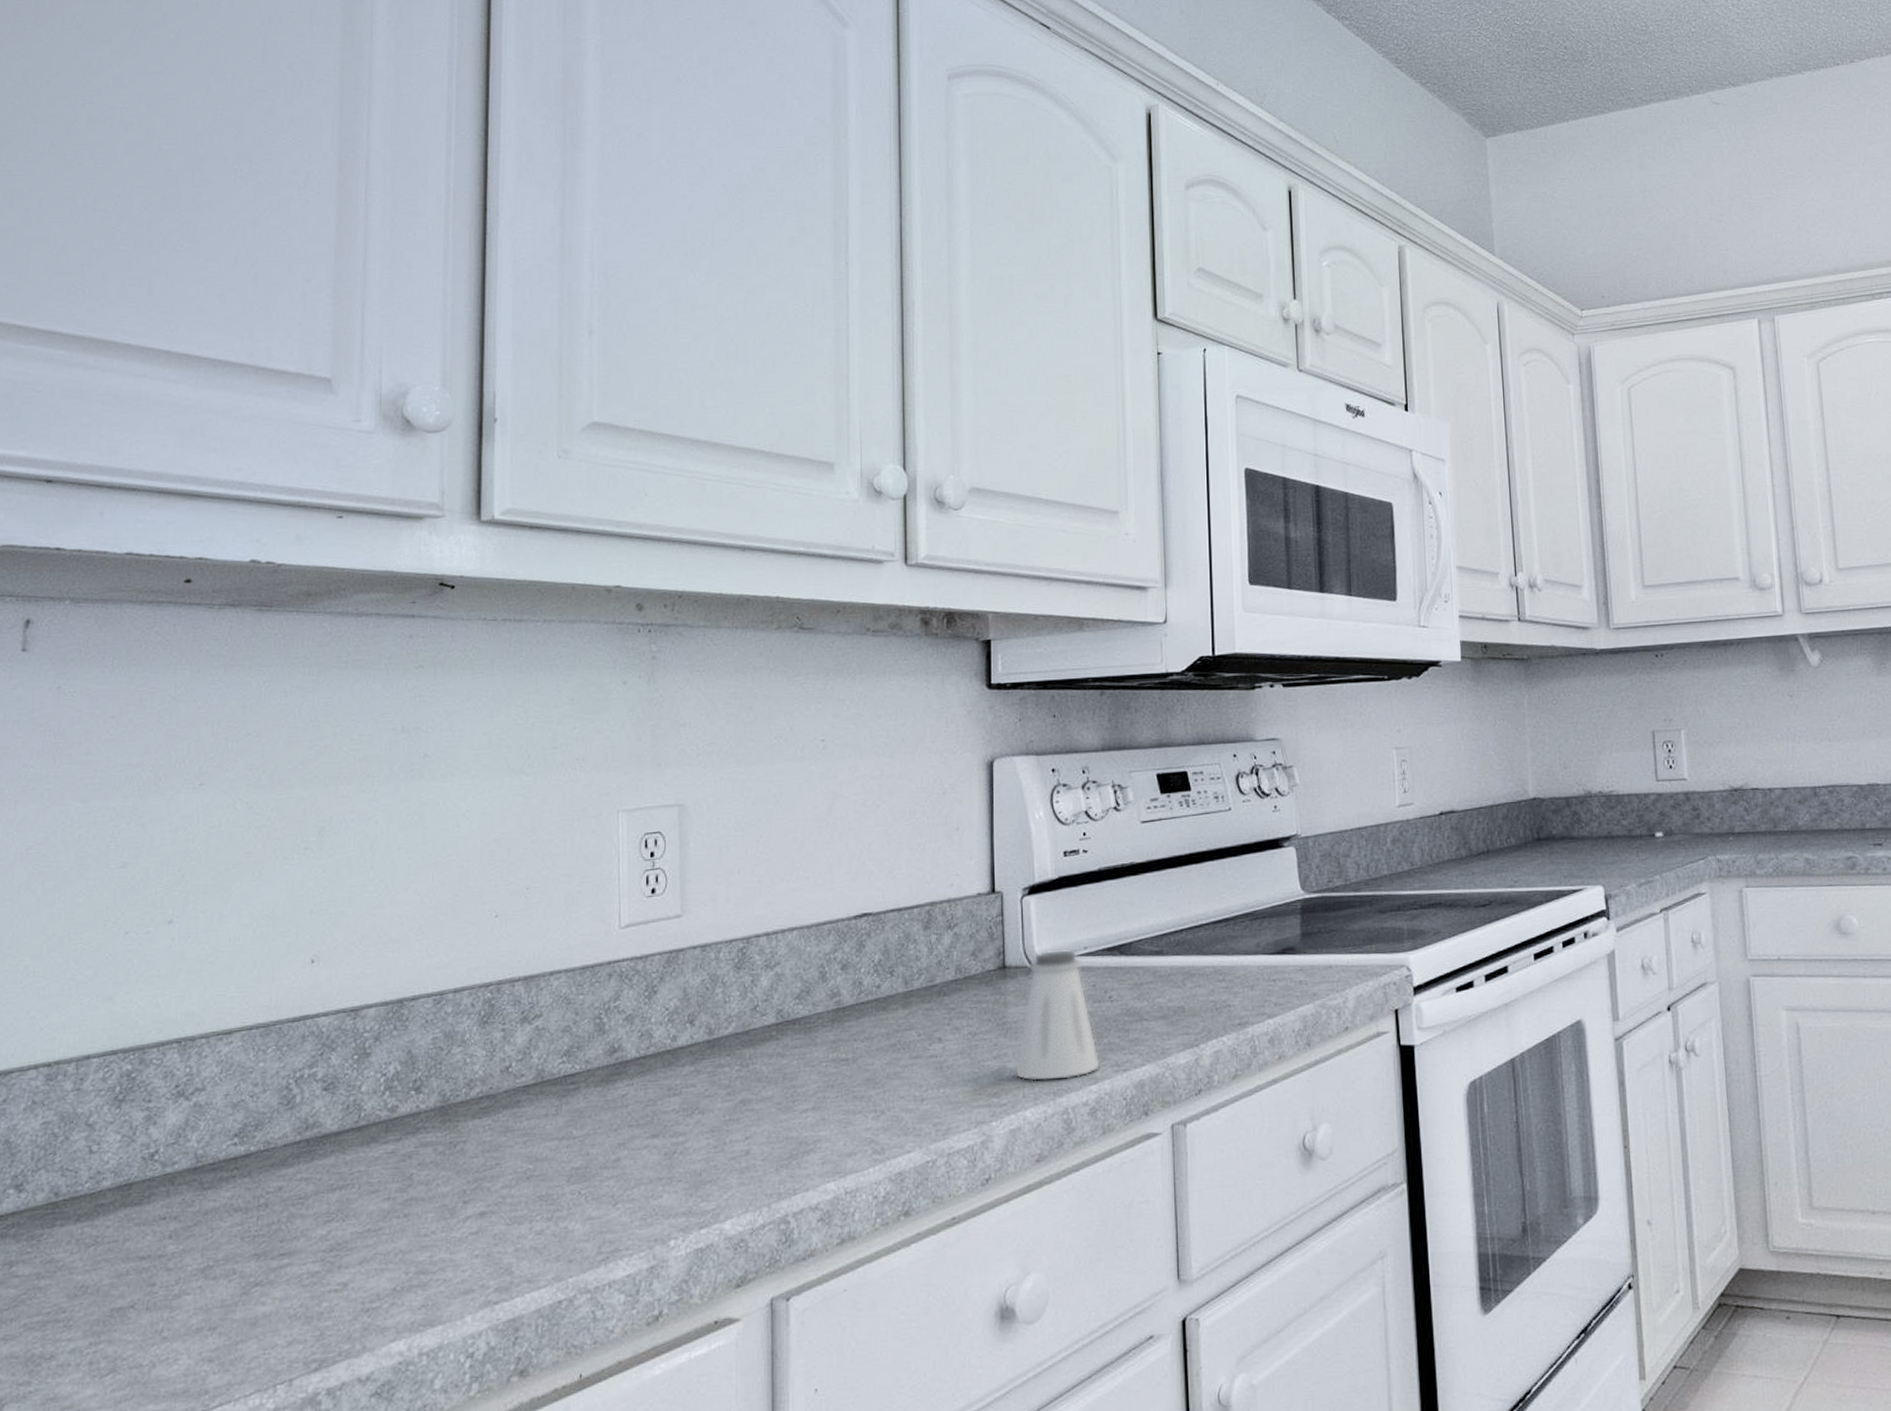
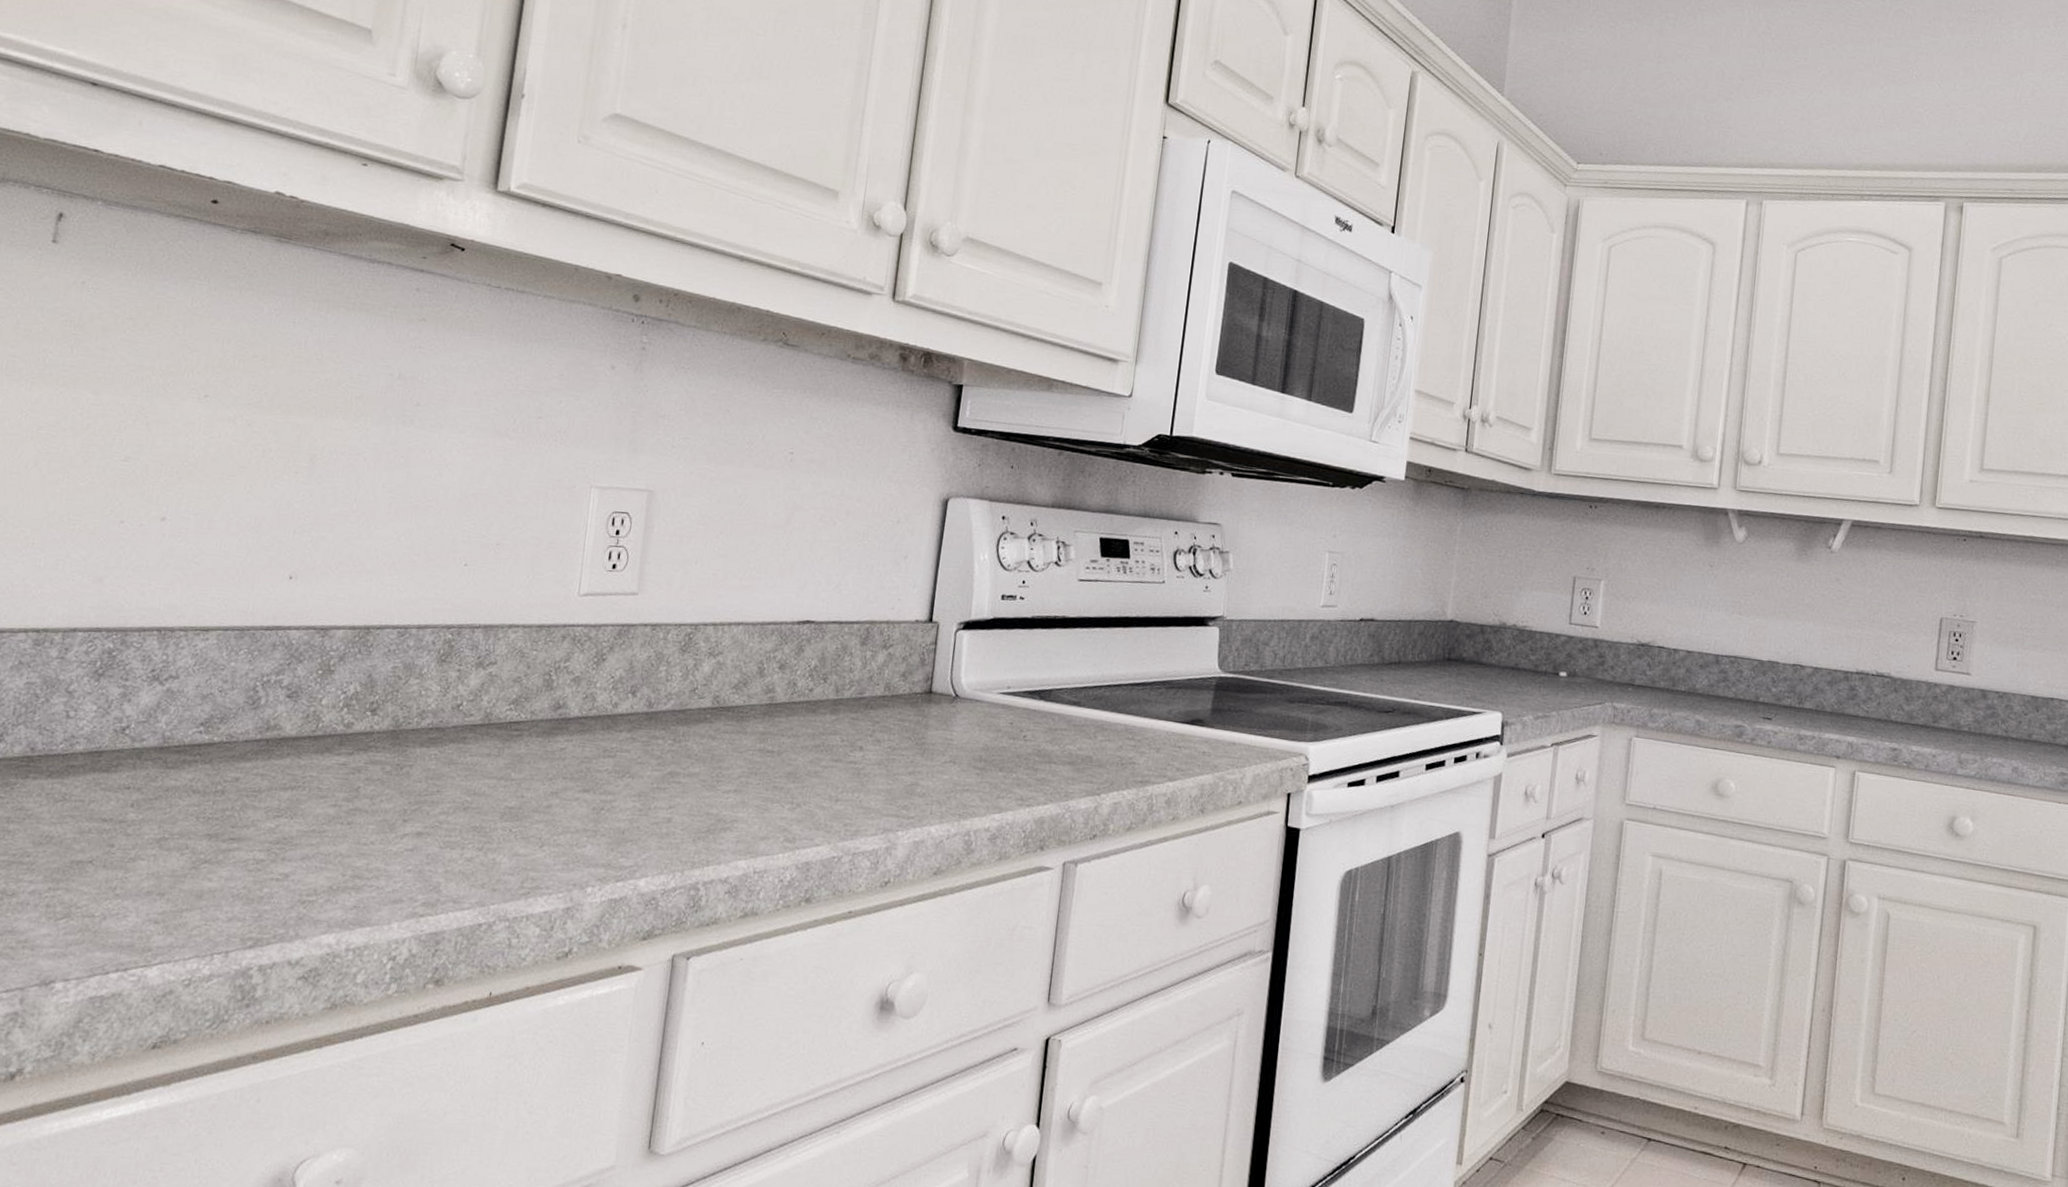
saltshaker: present [1014,949,1100,1082] -> none [925,684,1007,805]

